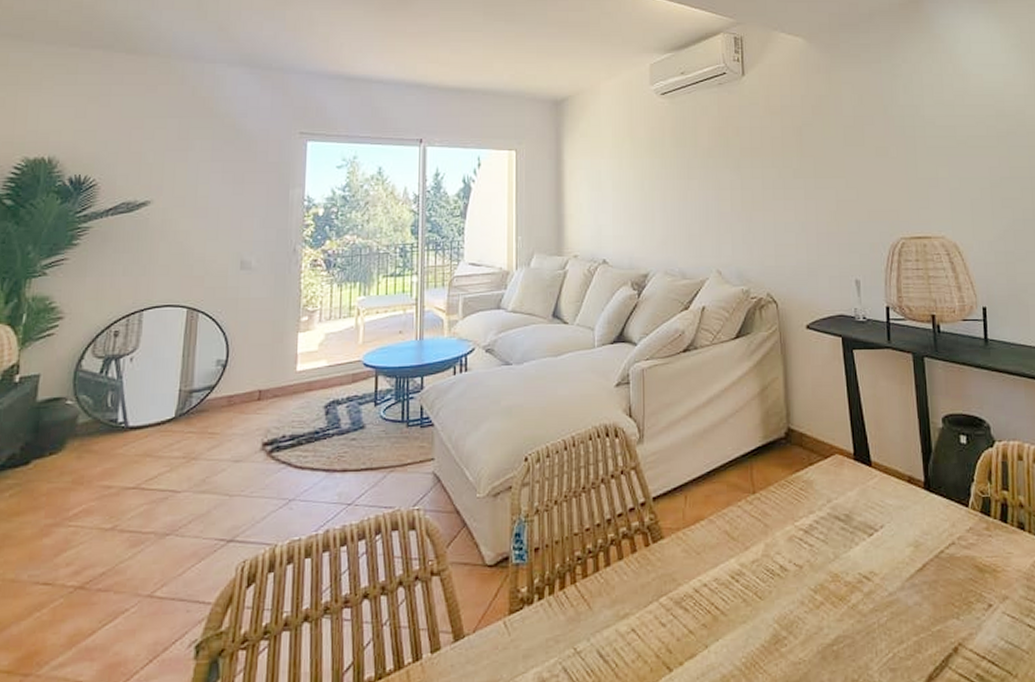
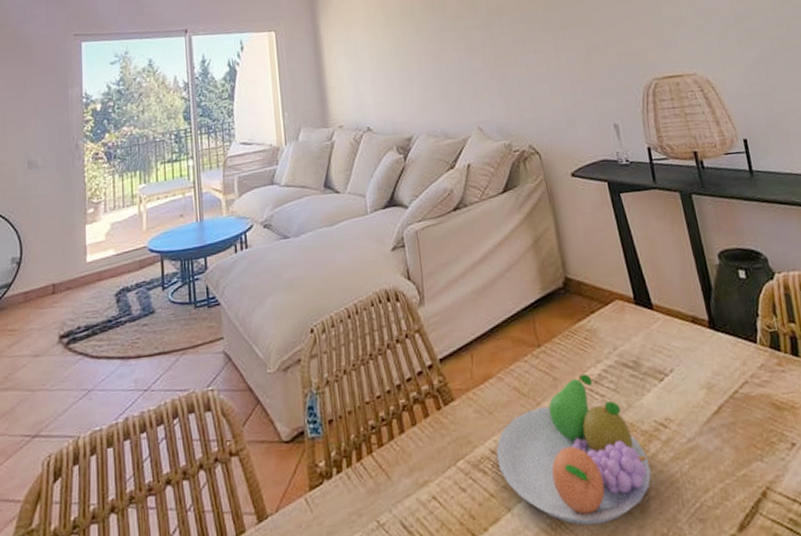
fruit bowl: none [699,523,849,667] -> present [496,373,651,526]

